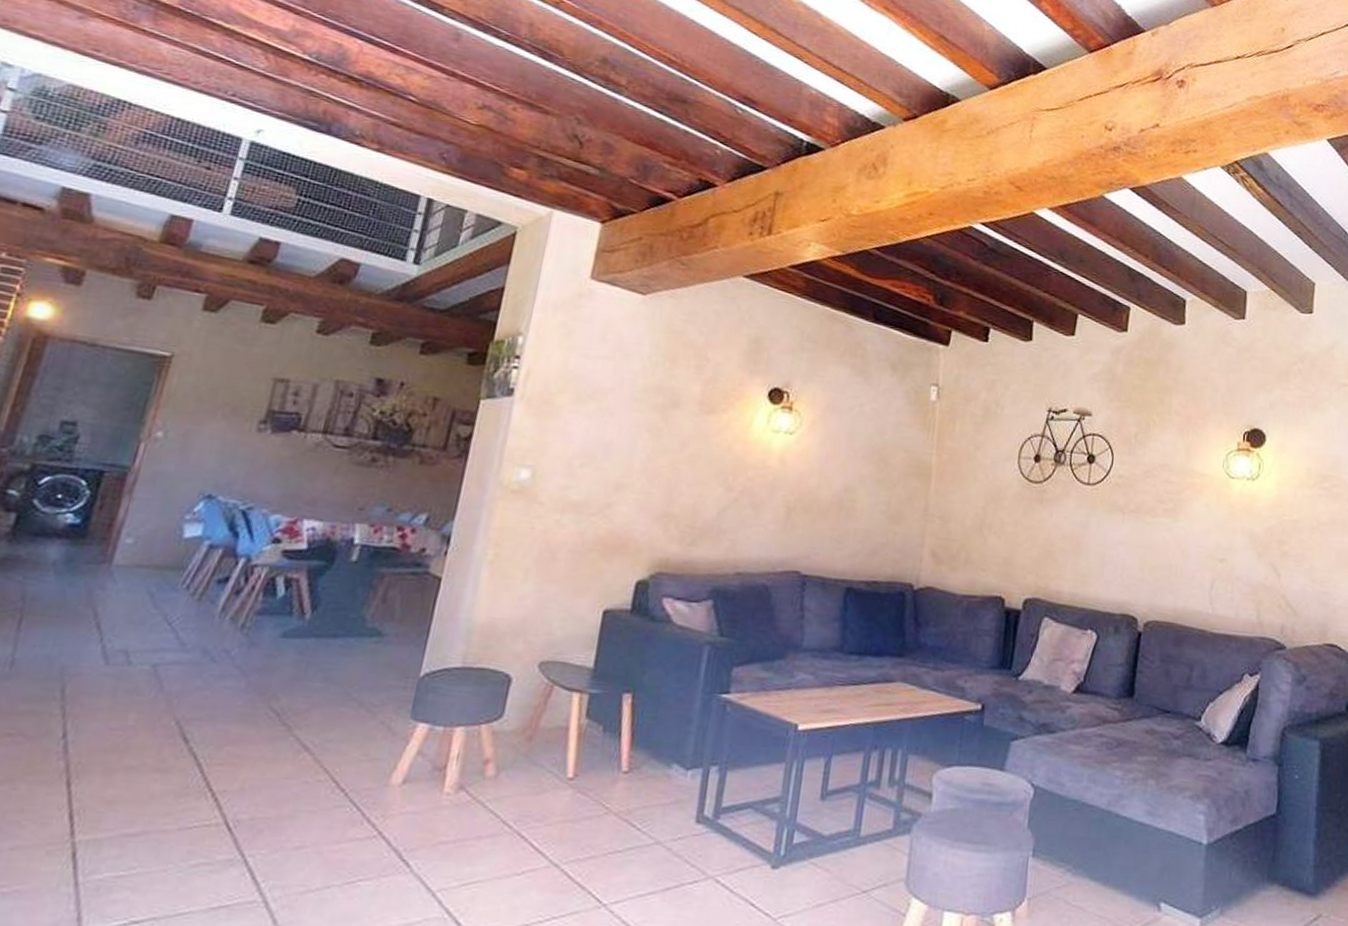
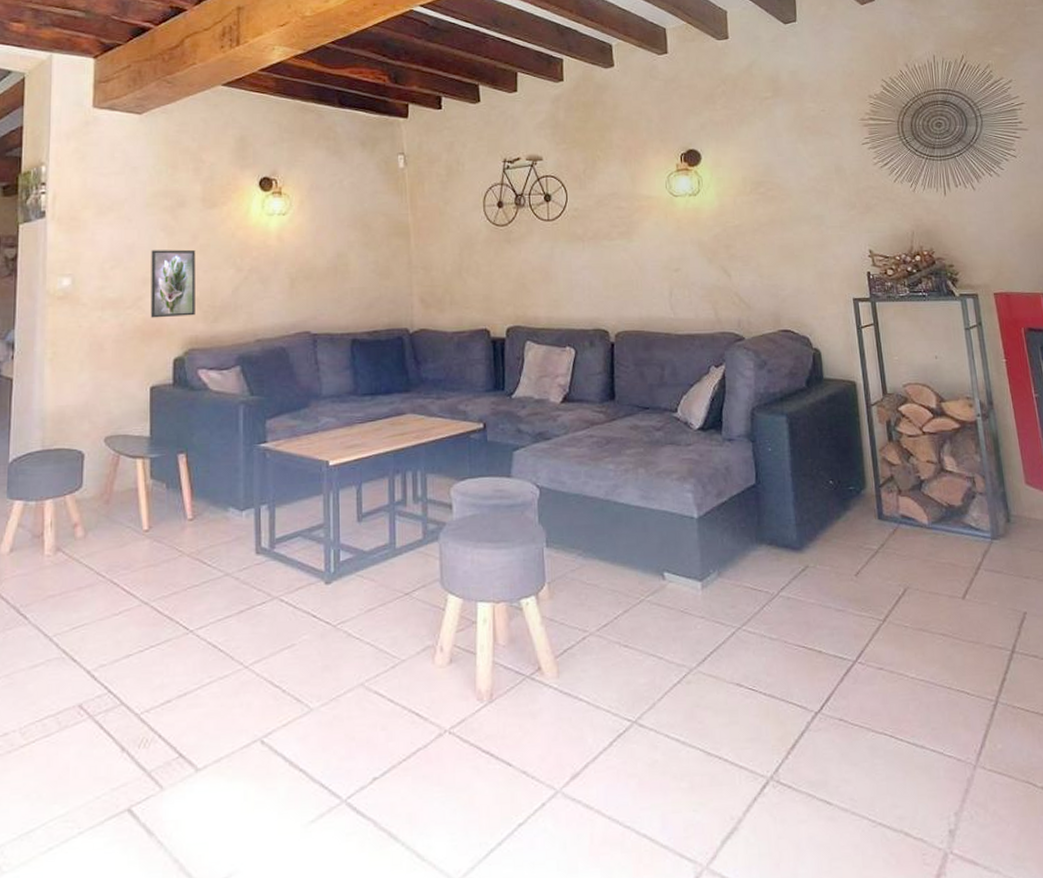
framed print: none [617,452,683,535] -> present [150,249,196,318]

